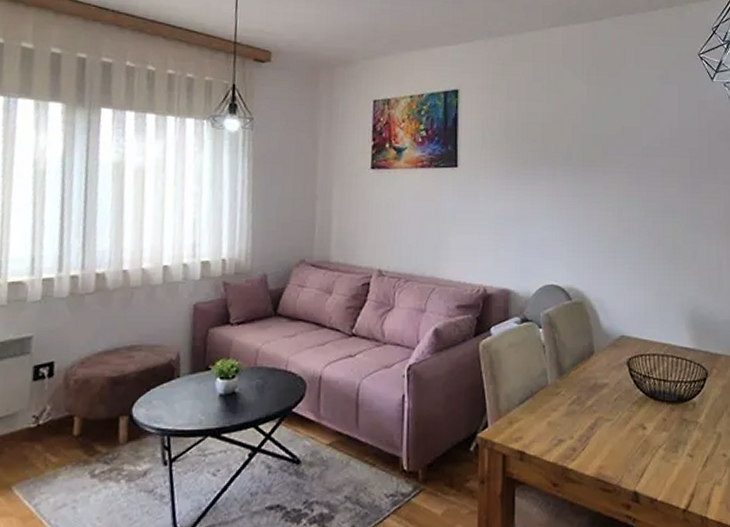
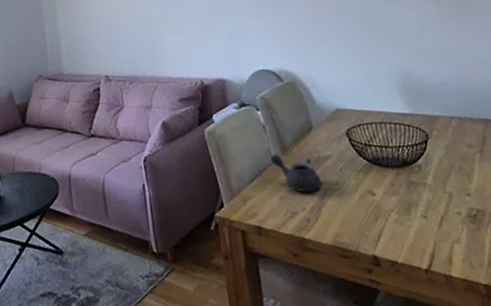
teapot: none [545,376,595,420] -> present [270,154,322,193]

